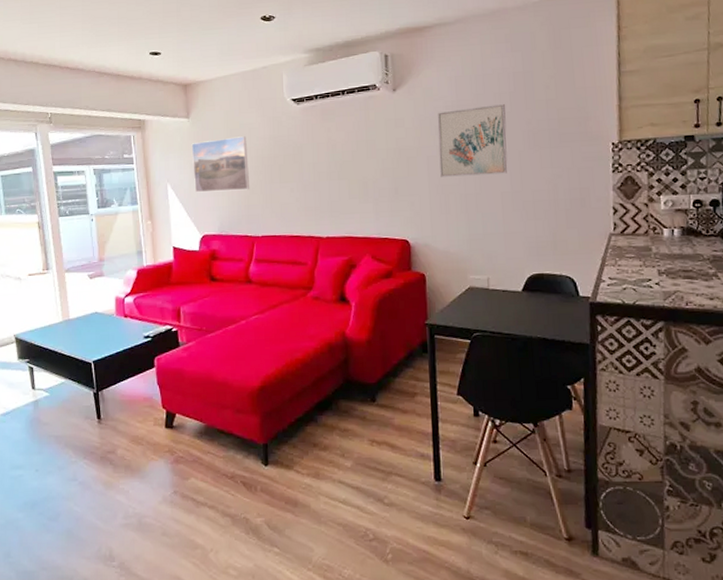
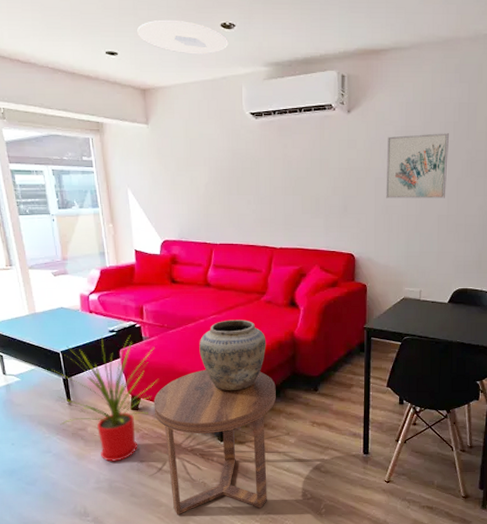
house plant: none [82,341,194,491] -> present [52,335,157,462]
ceiling light: none [180,17,269,49] -> present [137,19,229,55]
side table: none [190,378,328,561] -> present [153,369,276,515]
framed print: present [191,136,249,193] -> none [151,147,208,200]
vase: none [240,319,315,404] -> present [199,320,266,391]

